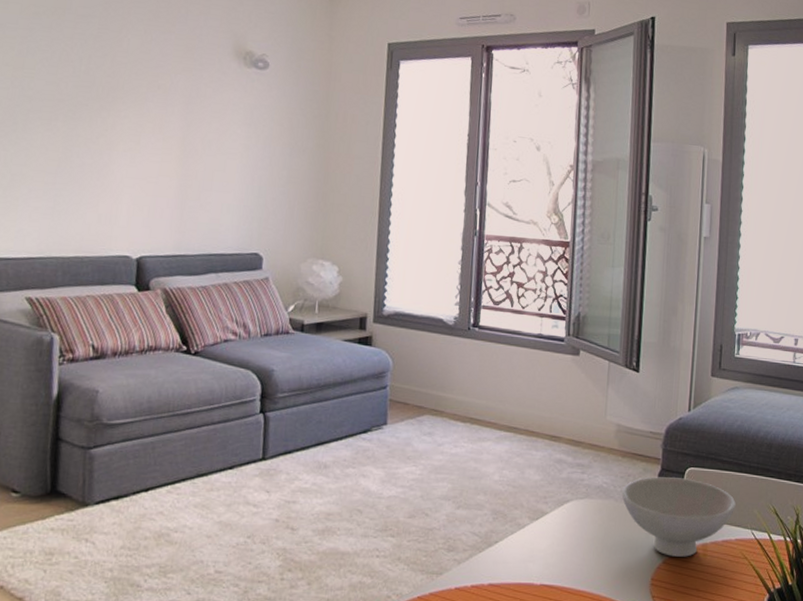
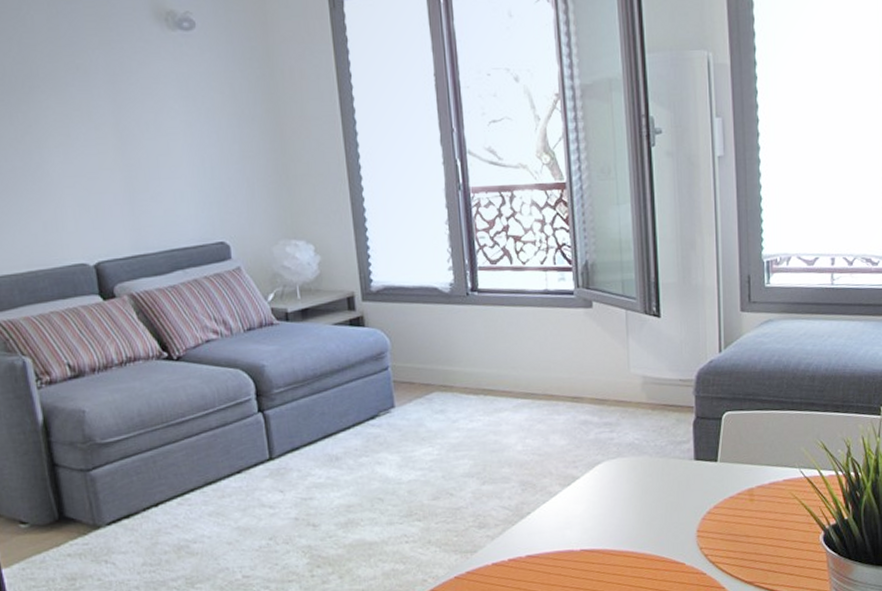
bowl: present [621,477,736,557] -> none [655,423,780,506]

